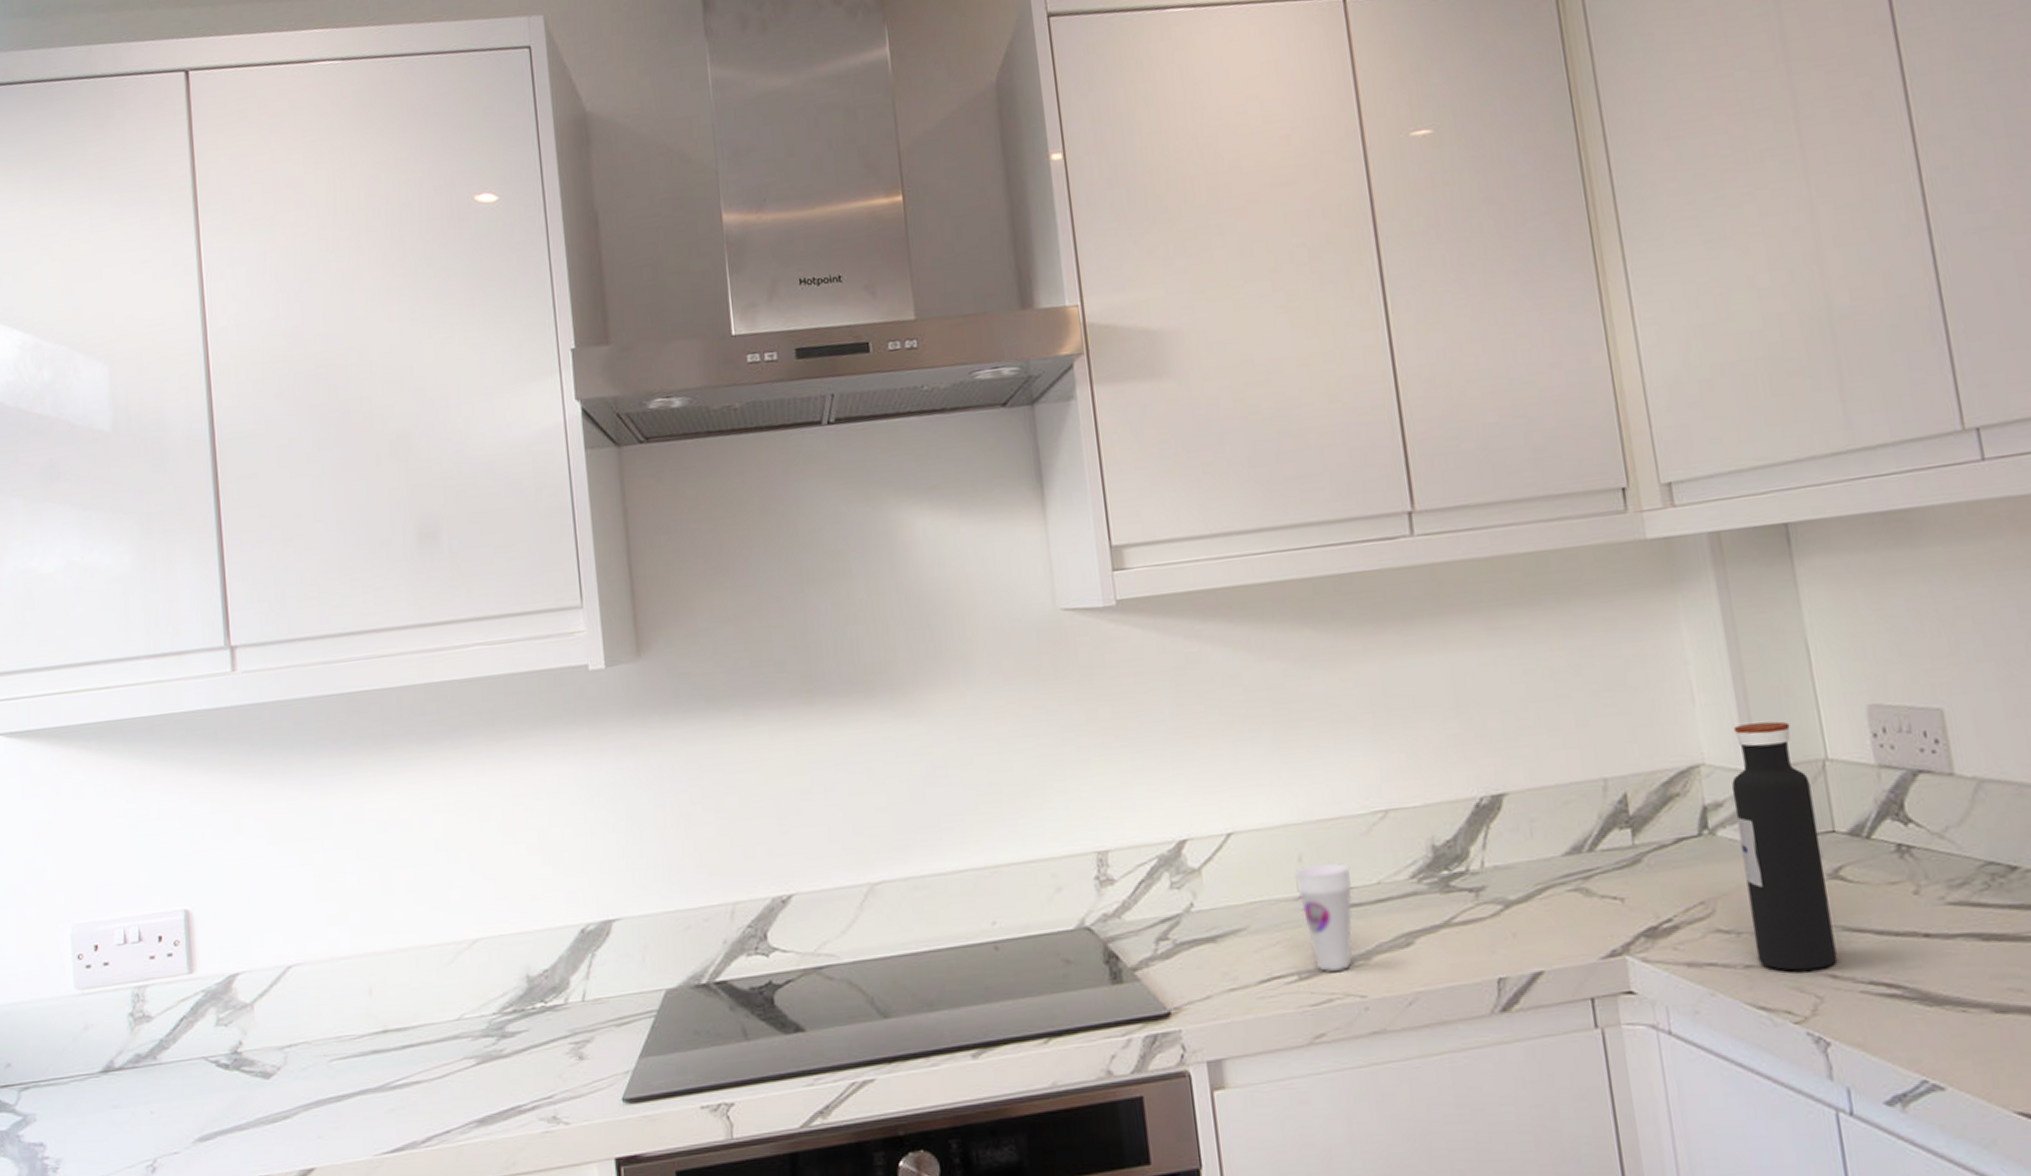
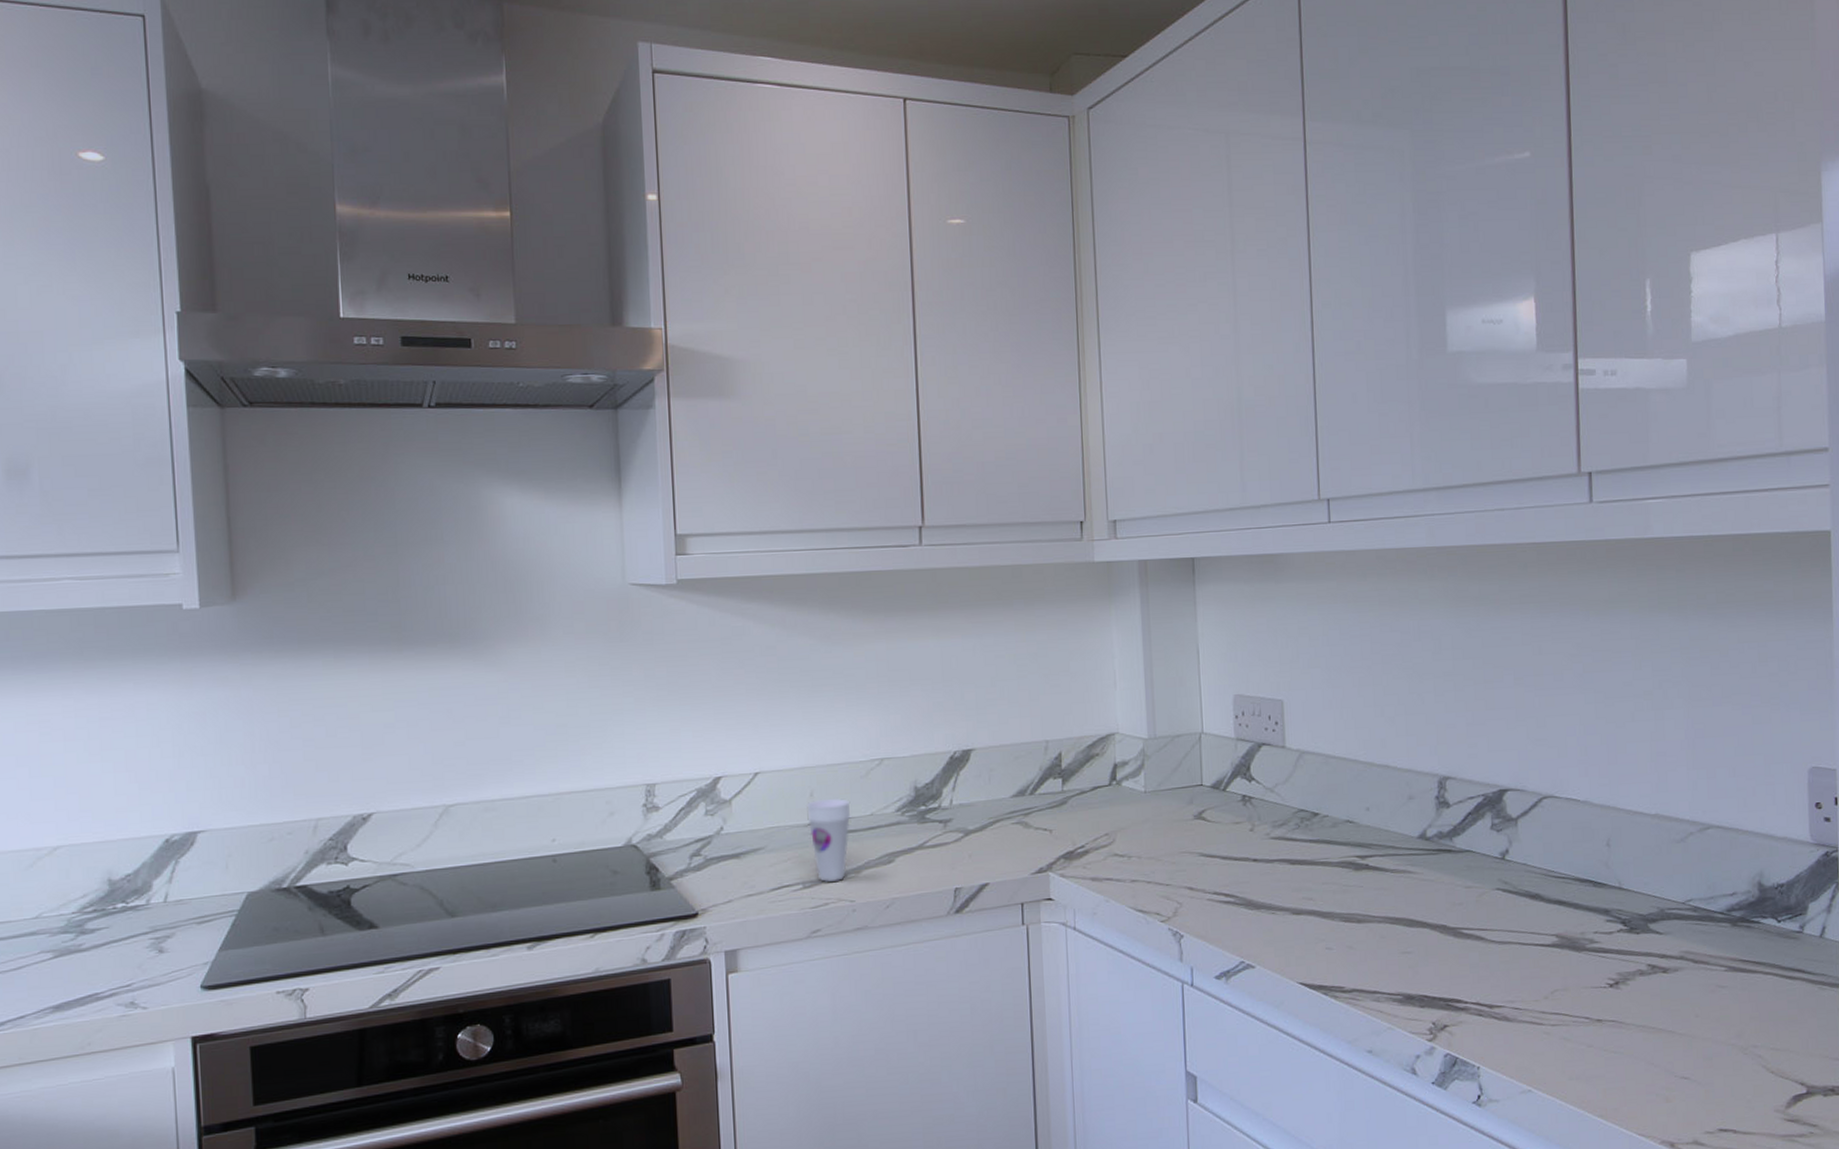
water bottle: present [1731,721,1838,971] -> none [1135,704,1195,885]

